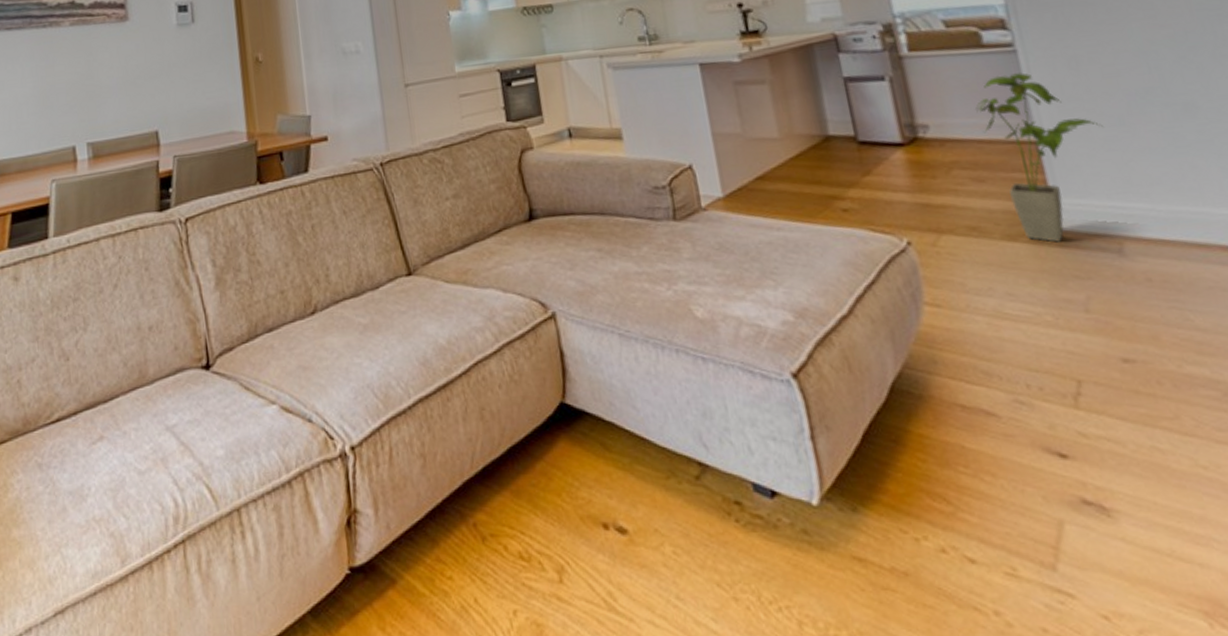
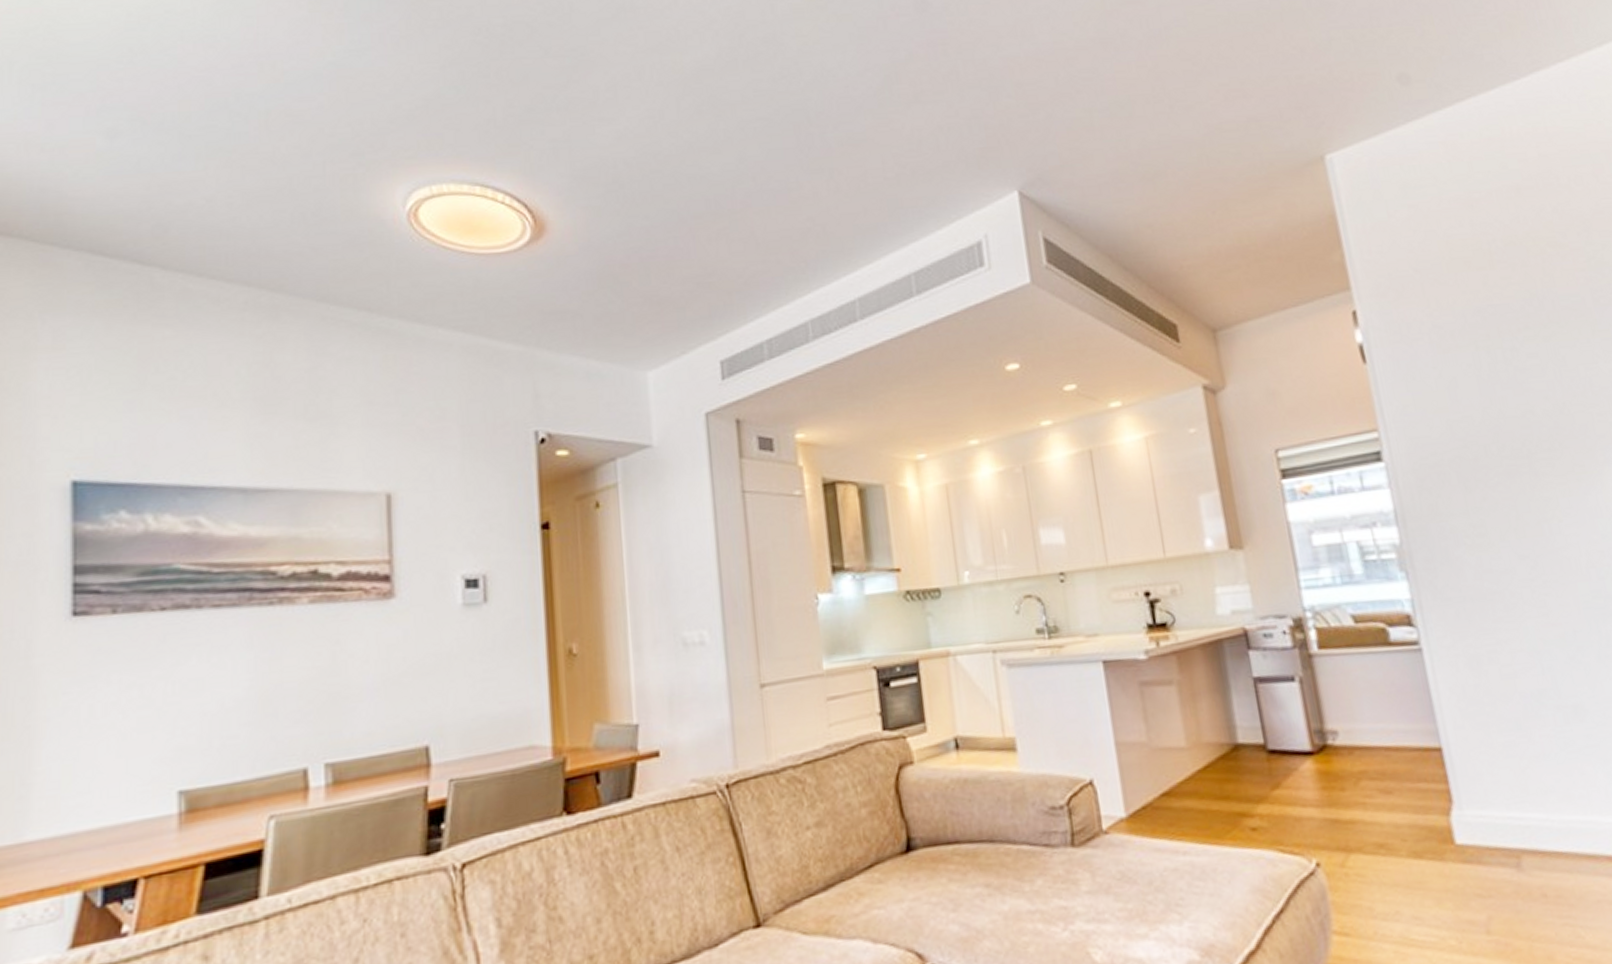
house plant: present [976,73,1103,242] -> none [1383,673,1502,858]

